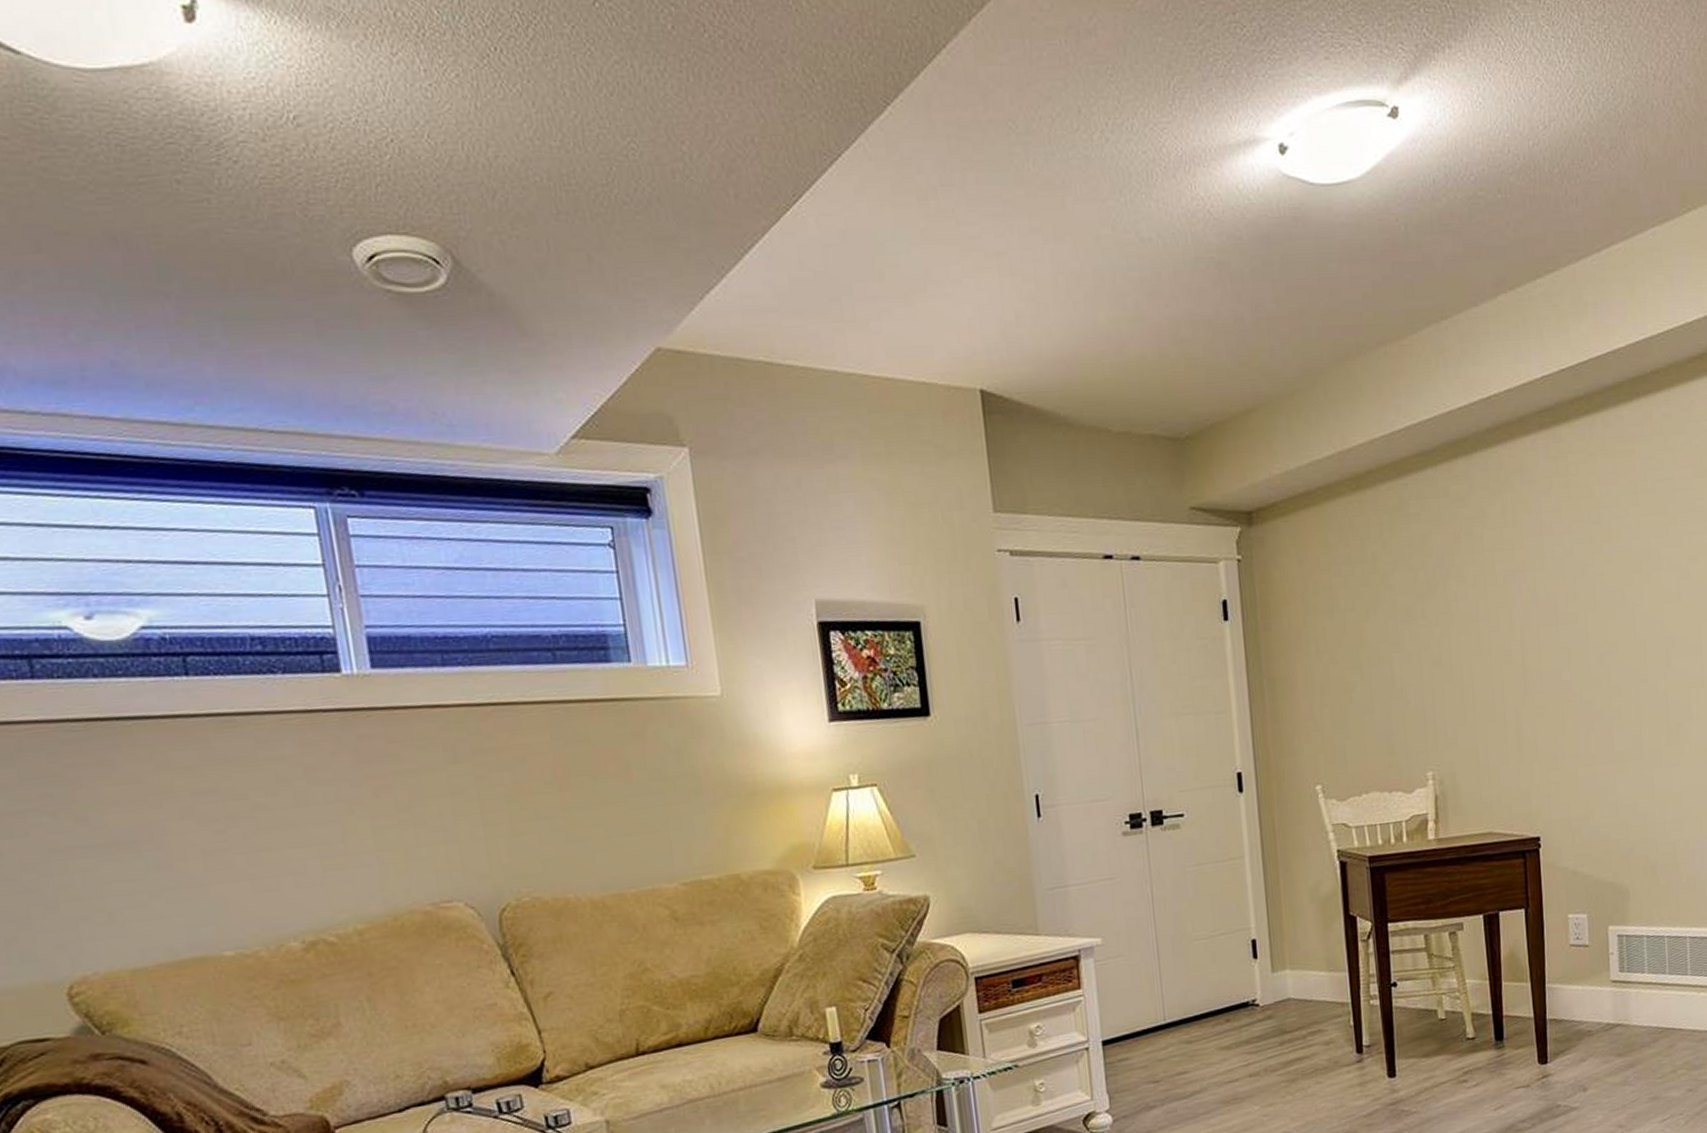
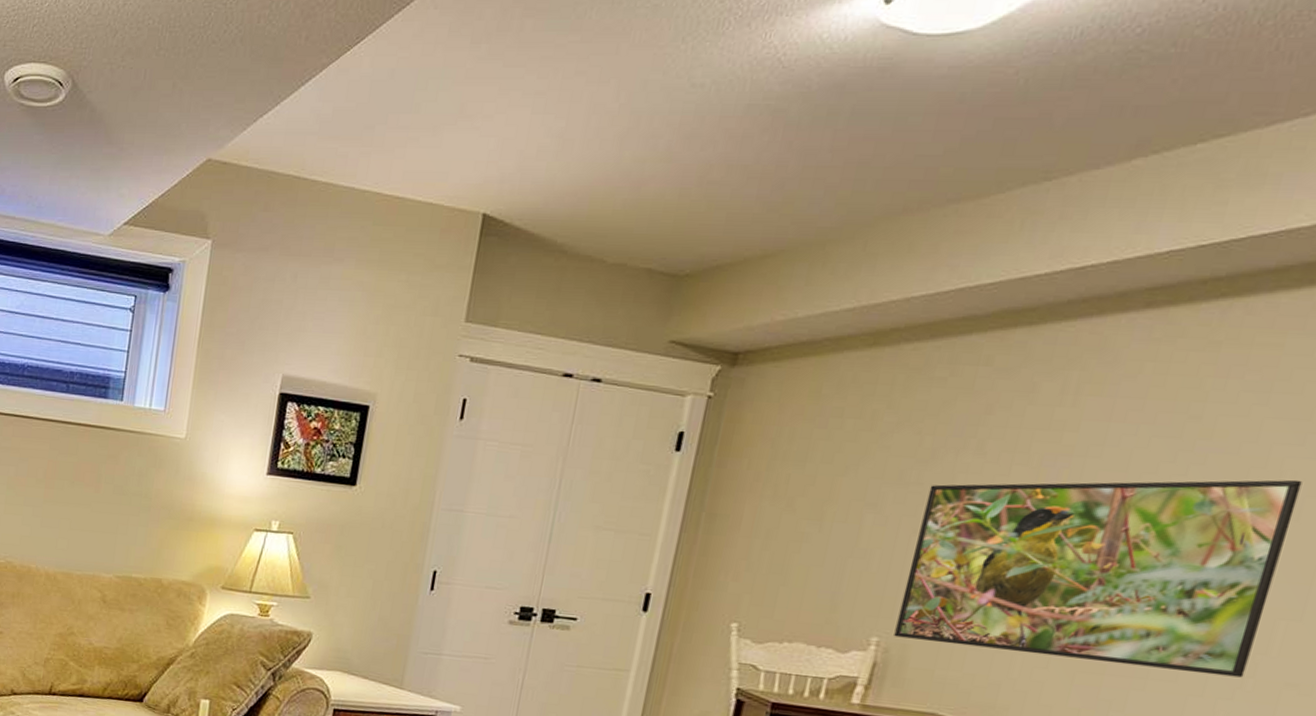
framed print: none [1433,565,1682,768] -> present [894,479,1303,678]

